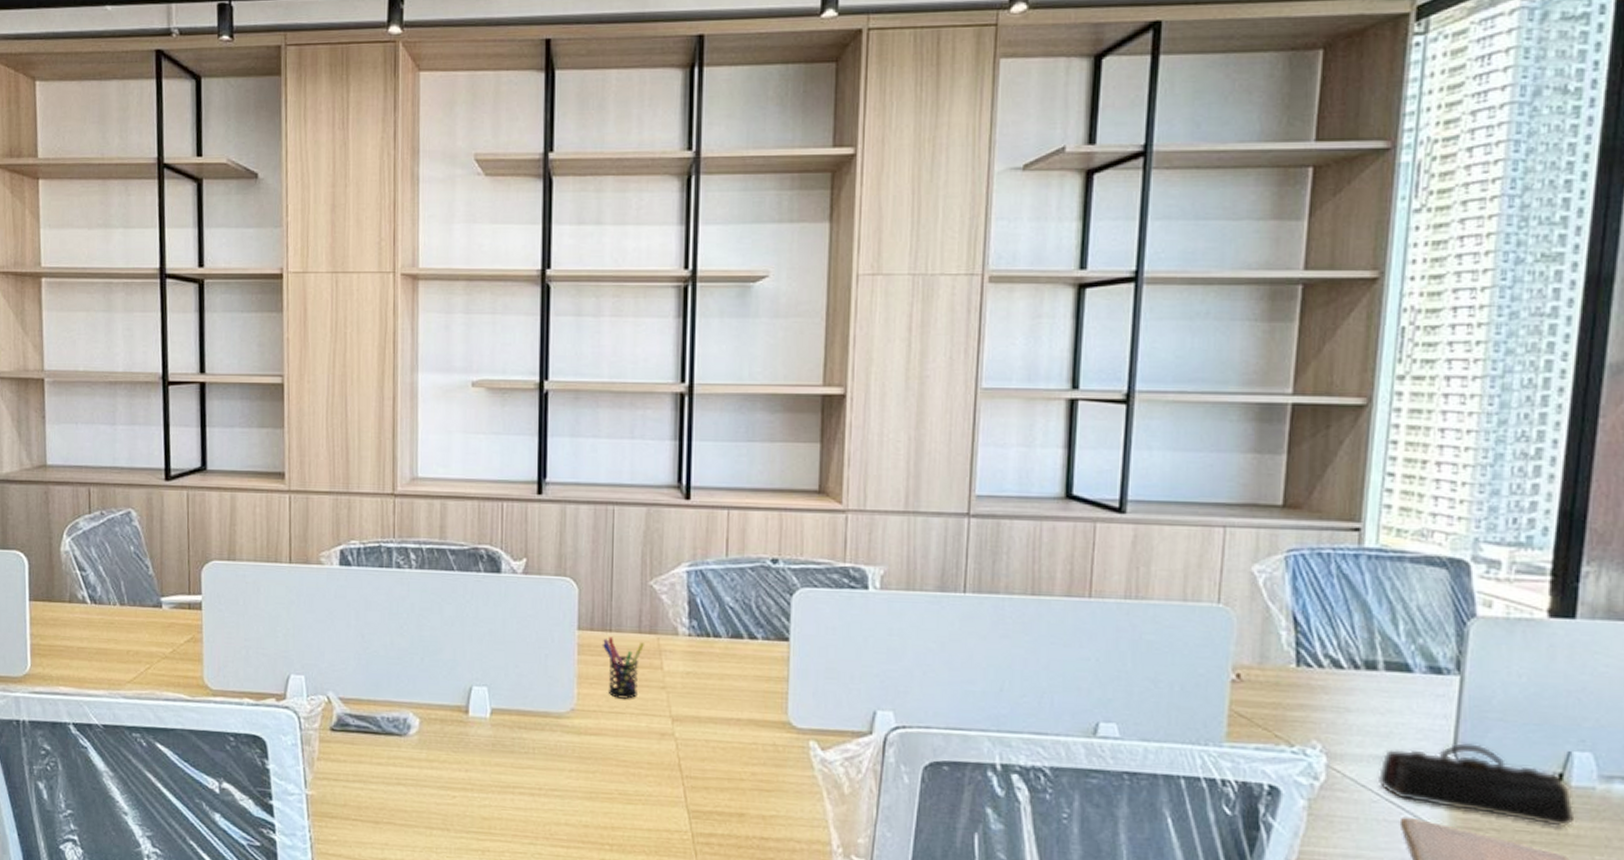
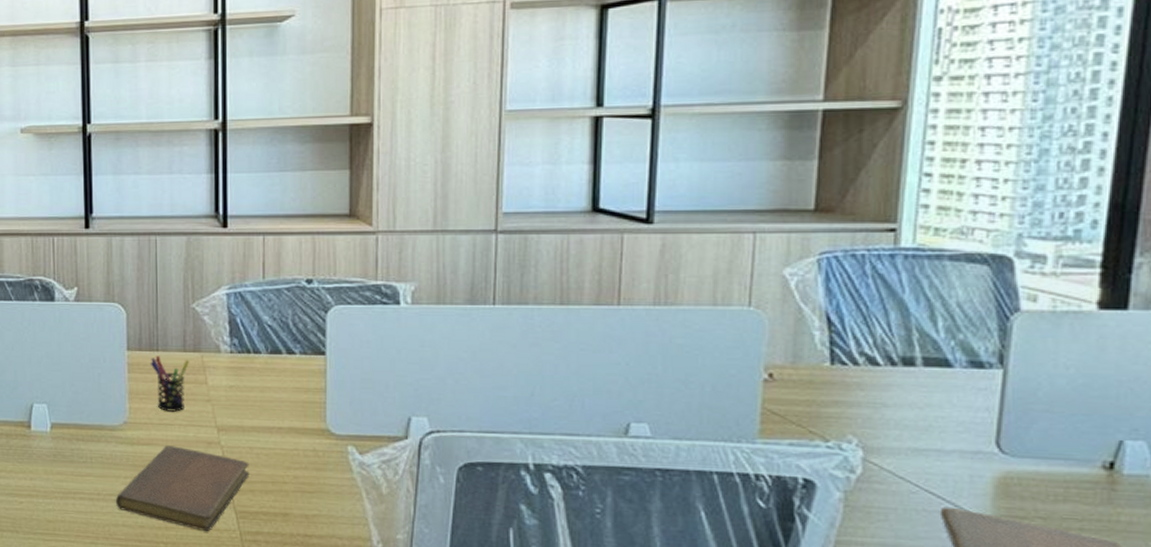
notebook: none [559,736,705,832] -> present [116,445,250,531]
pencil case: present [1377,743,1575,827] -> none [916,434,1127,514]

